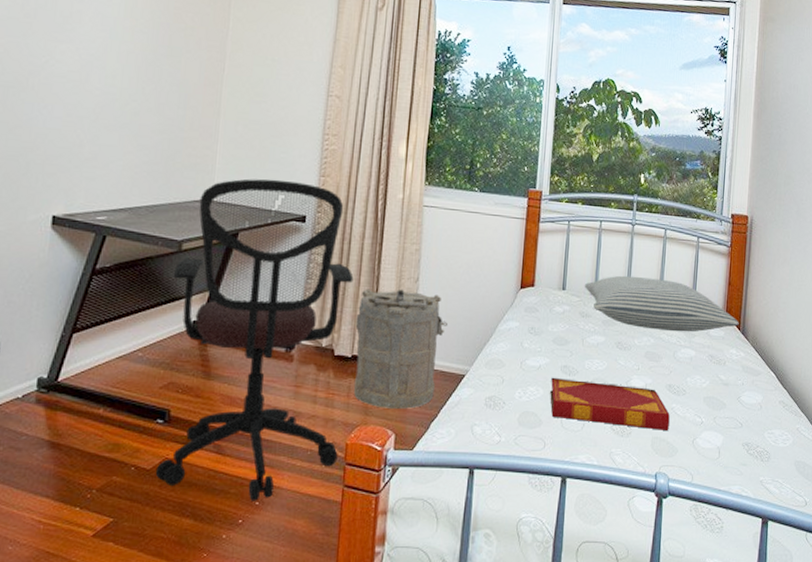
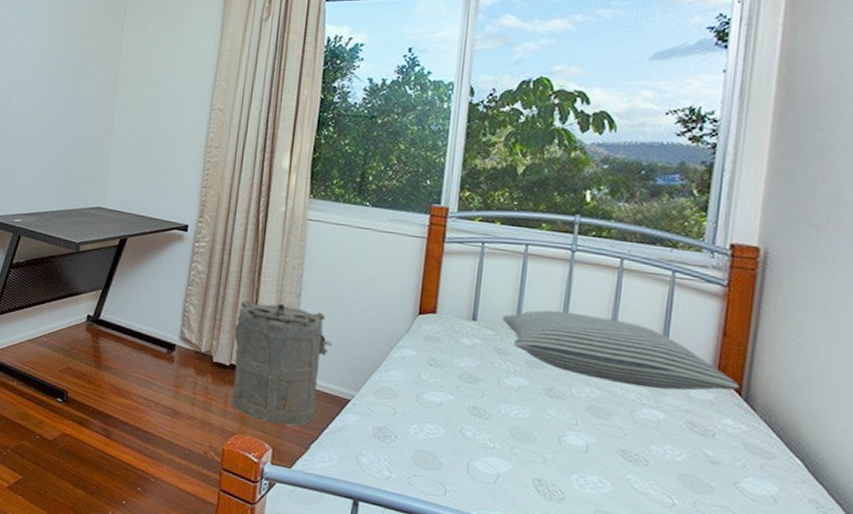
office chair: present [155,179,354,501] -> none [55,189,233,487]
hardback book: present [550,378,670,430] -> none [453,418,623,505]

